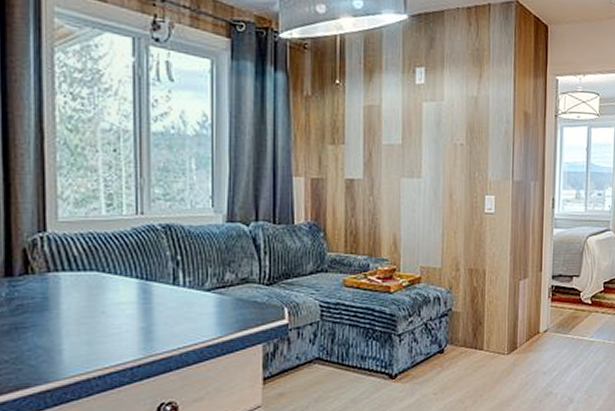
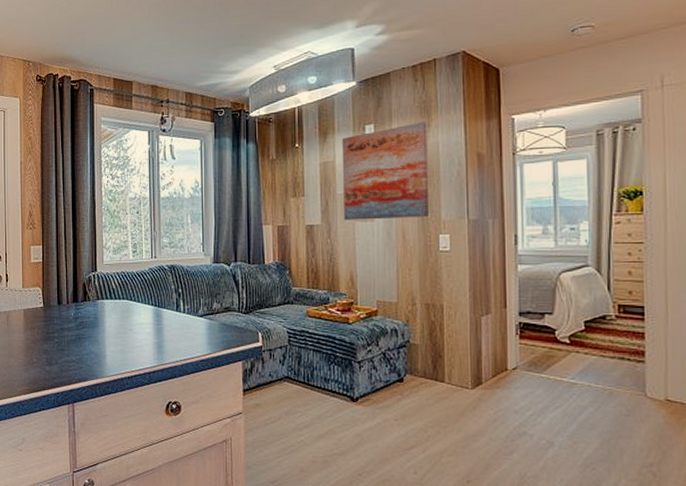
wall art: none [389,71,479,177] -> present [341,121,429,220]

